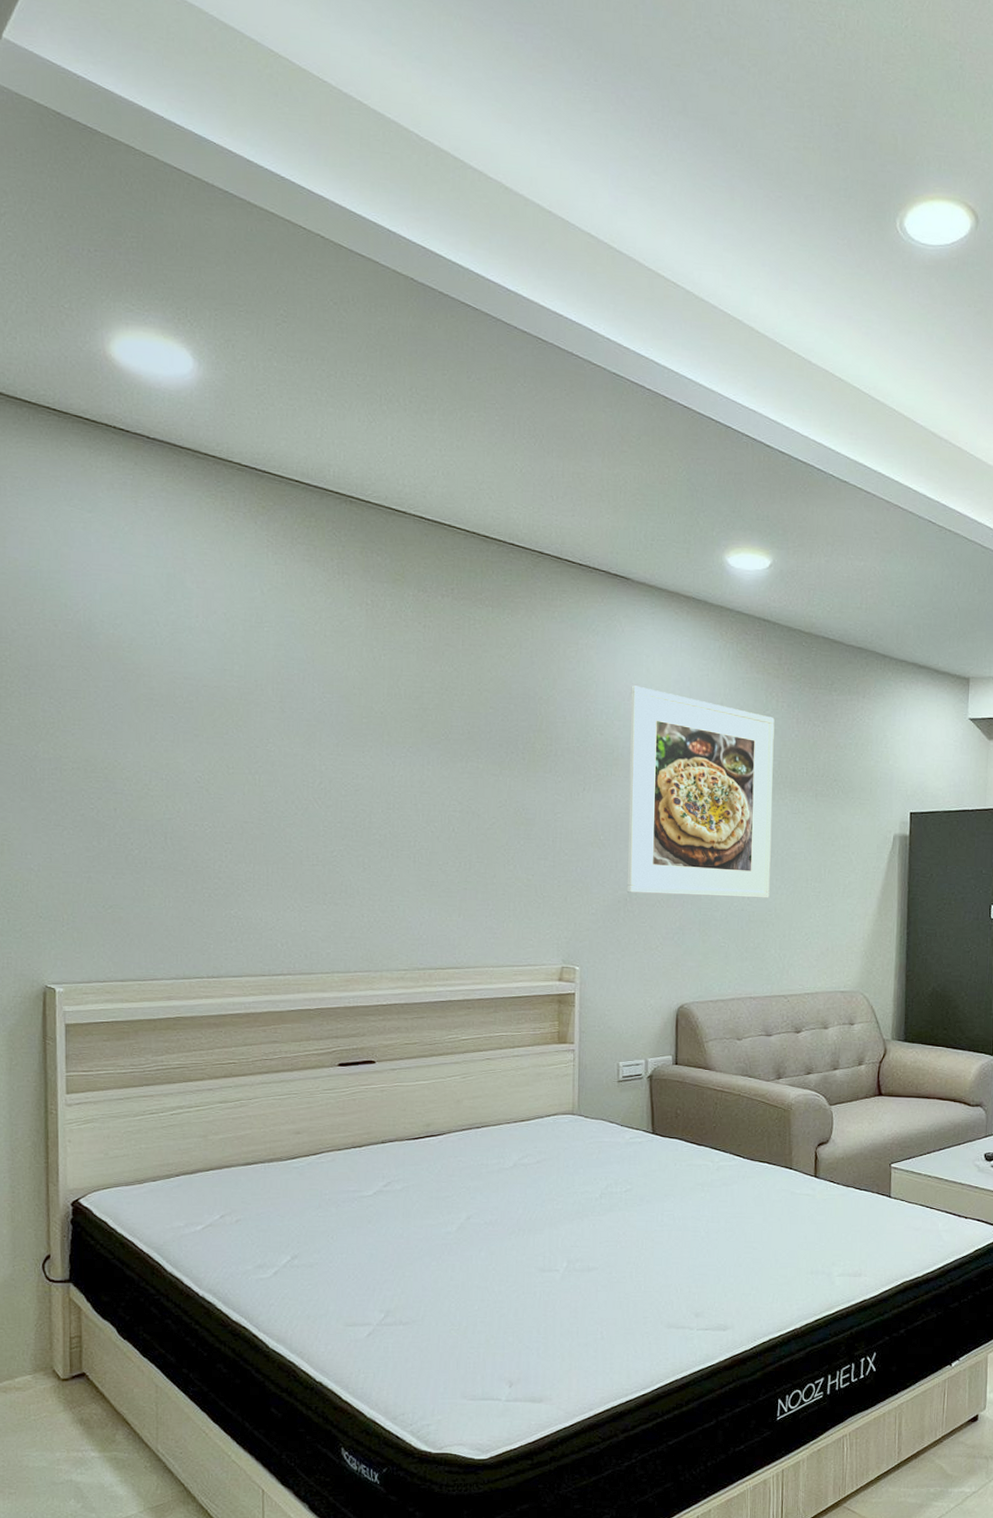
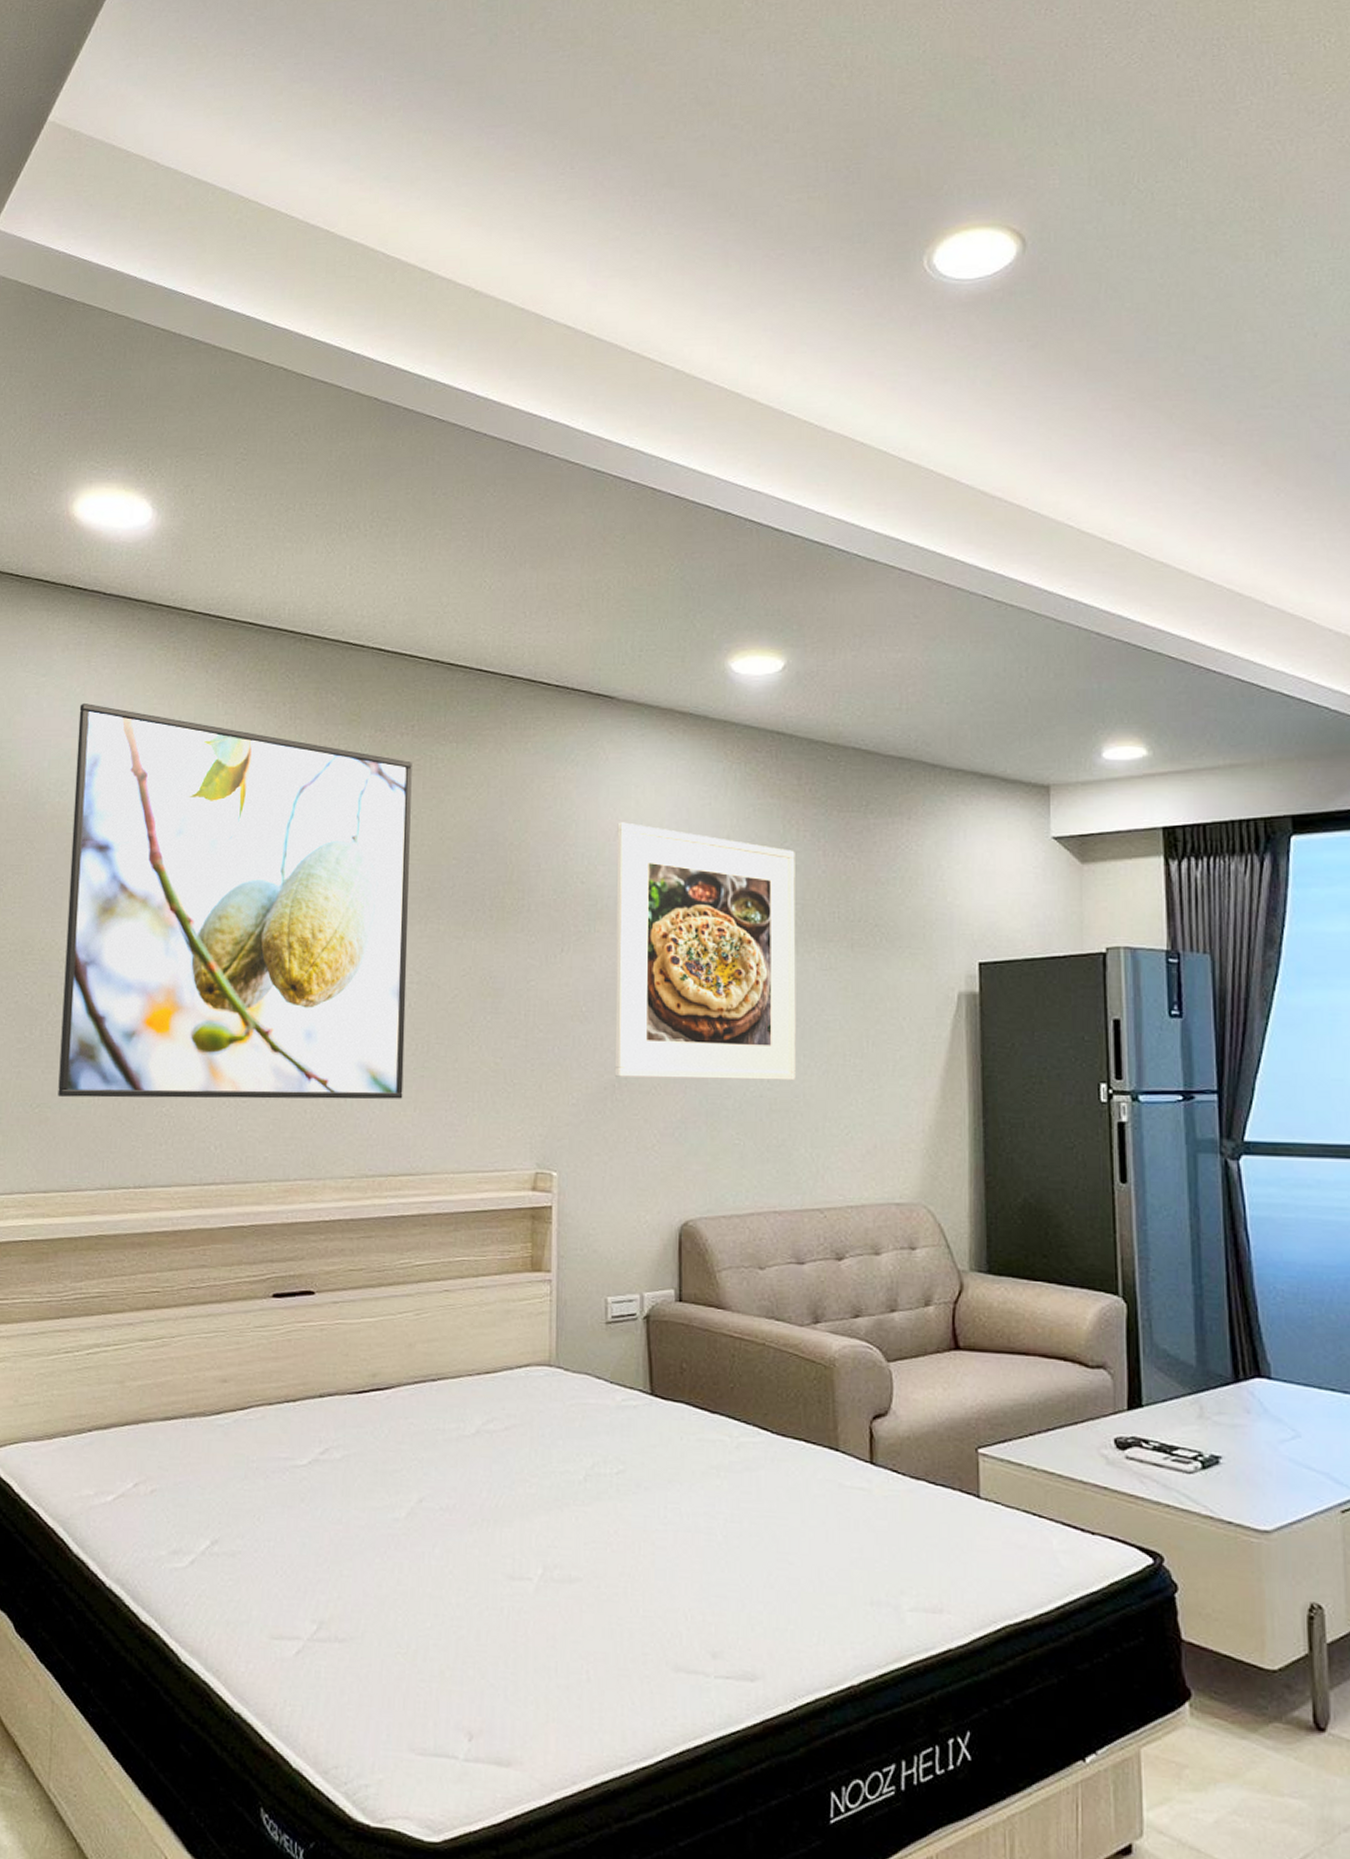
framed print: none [129,541,452,907] -> present [58,702,412,1100]

